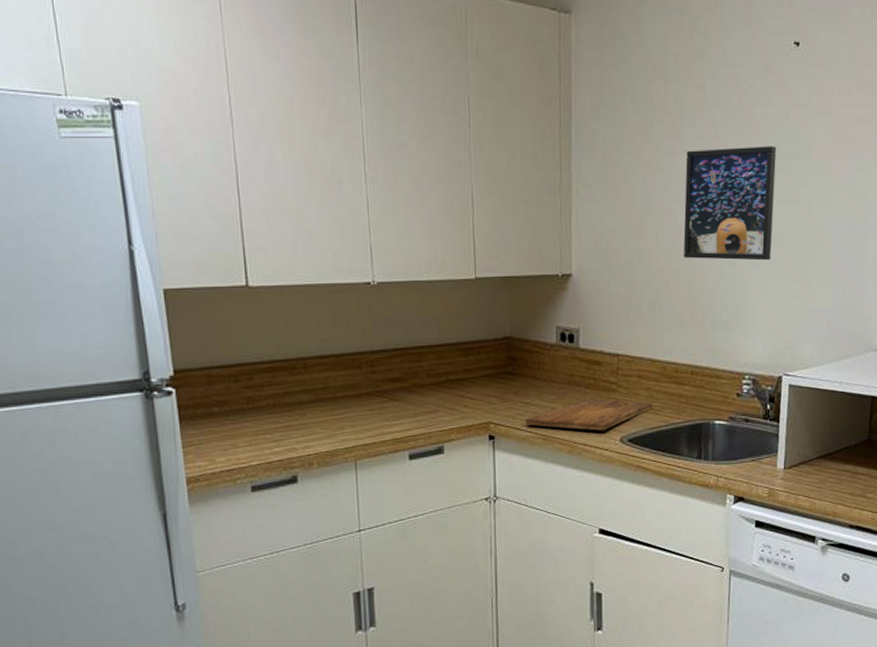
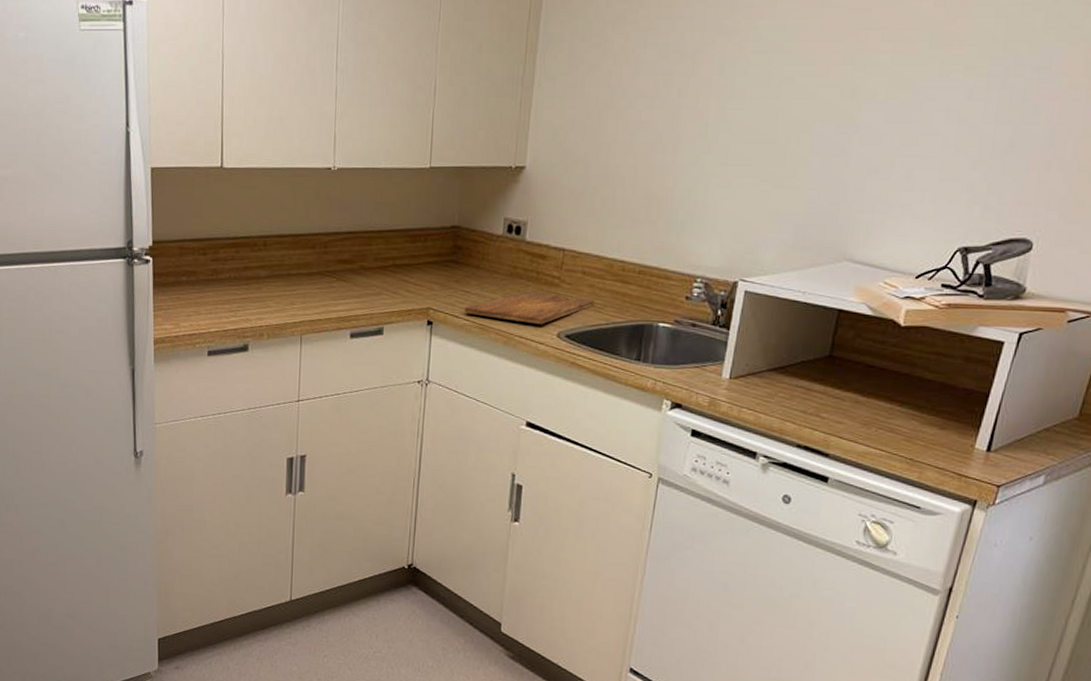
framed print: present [683,146,777,261] -> none [643,38,759,159]

